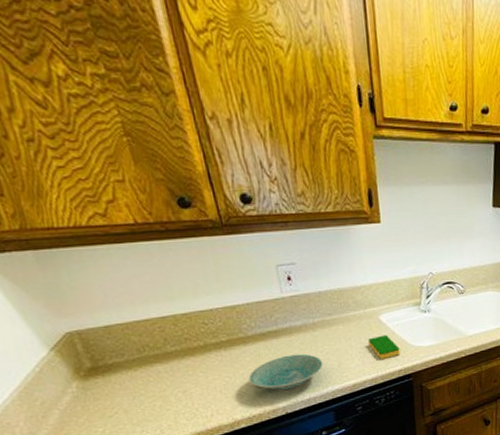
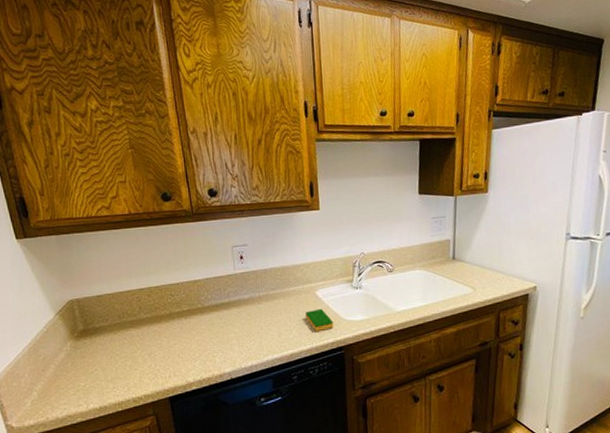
bowl: present [248,353,323,391] -> none [202,324,265,357]

